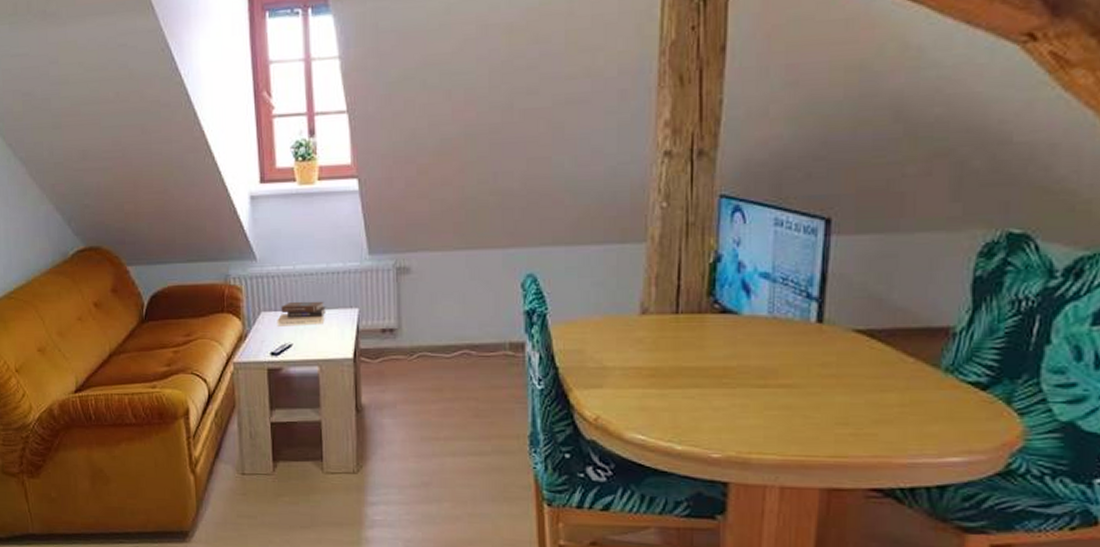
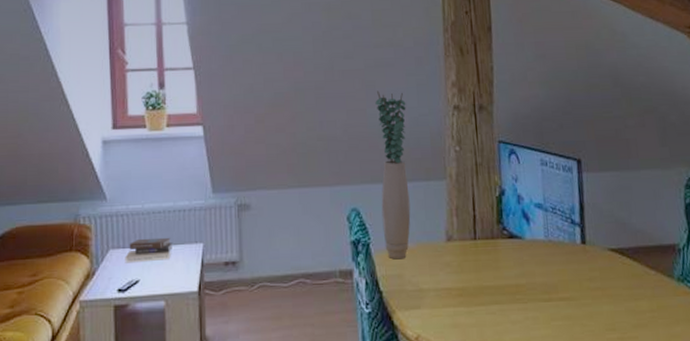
vase: none [563,134,602,333] -> present [375,90,411,260]

